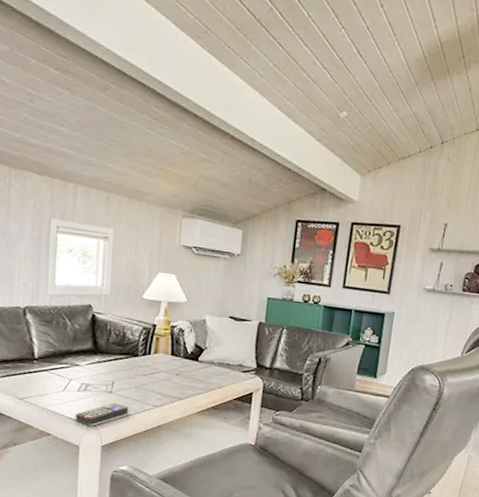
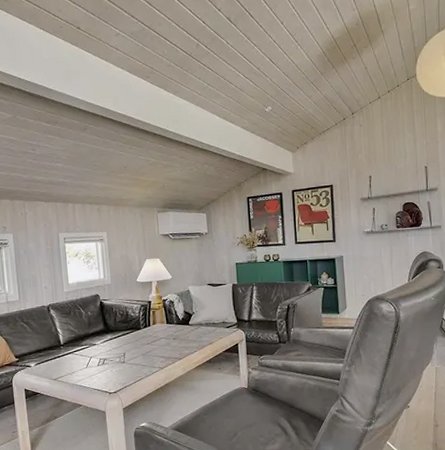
remote control: present [75,402,129,425] -> none [98,370,140,392]

